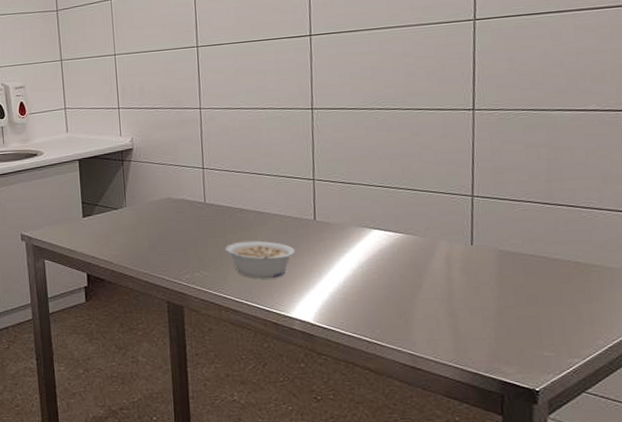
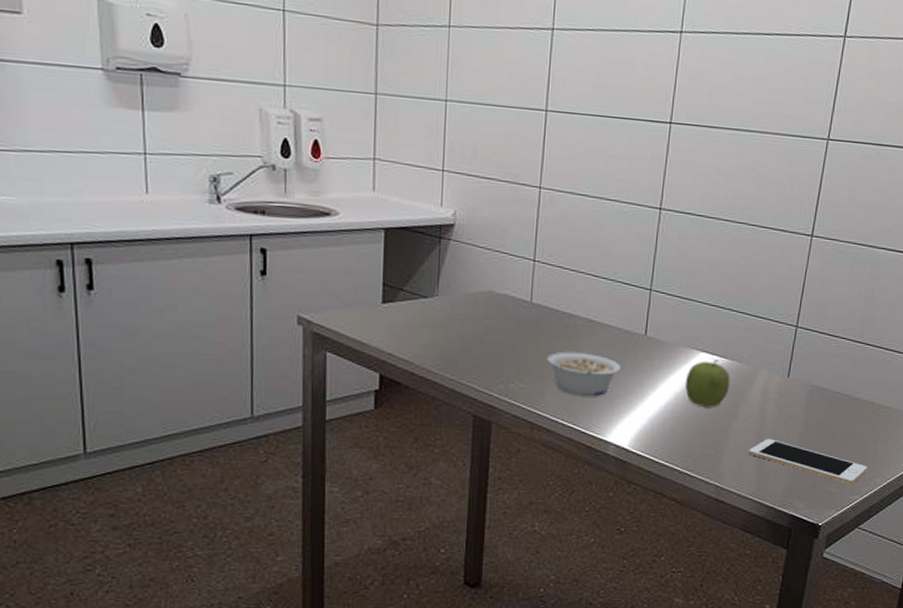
fruit: none [361,235,409,281] -> present [684,360,731,408]
cell phone: none [440,306,585,348] -> present [749,439,868,485]

